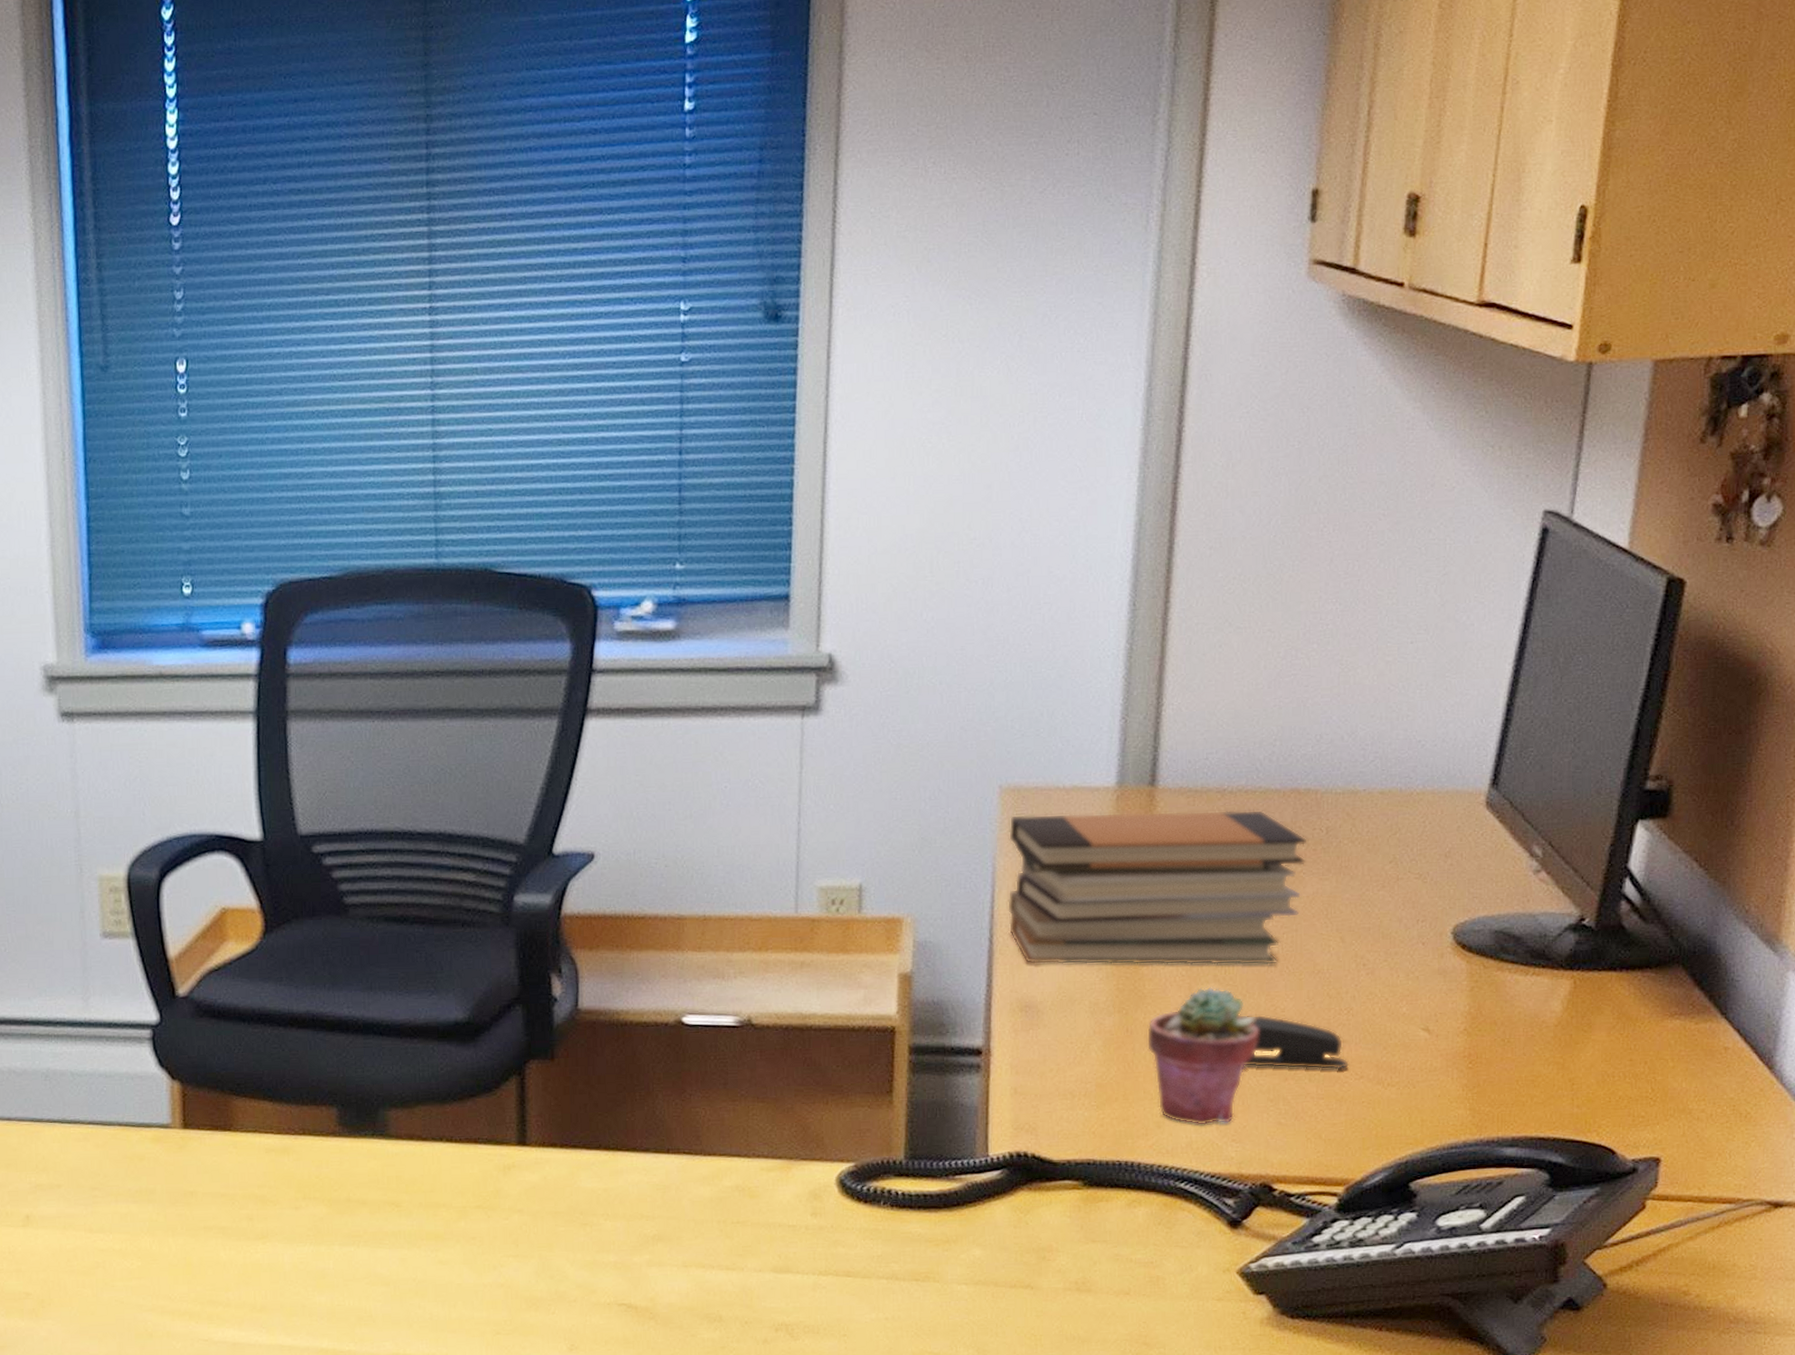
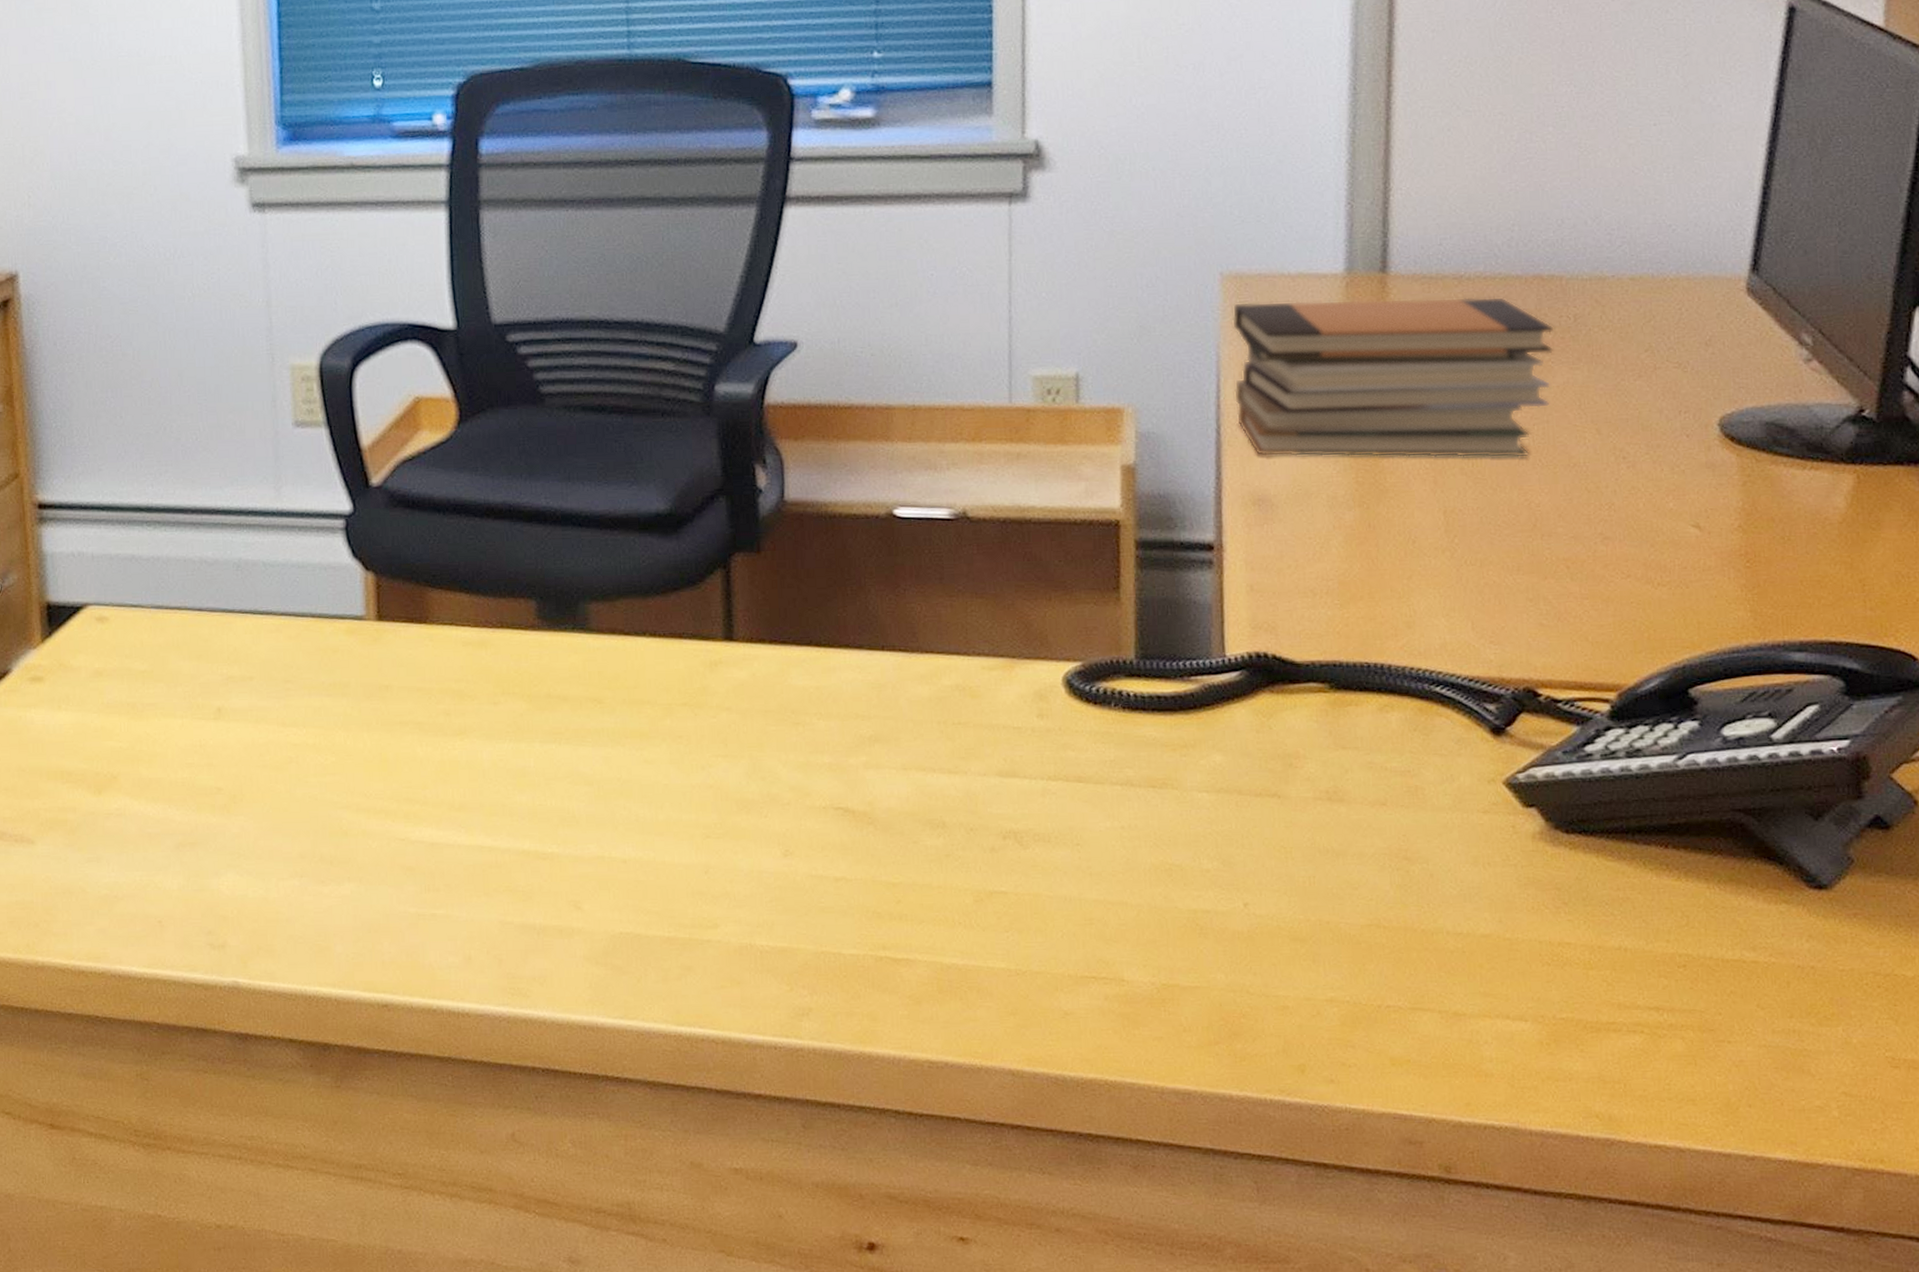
potted succulent: present [1146,987,1259,1125] -> none [1390,480,1513,626]
stapler: present [1236,1014,1349,1070] -> none [1487,509,1614,568]

